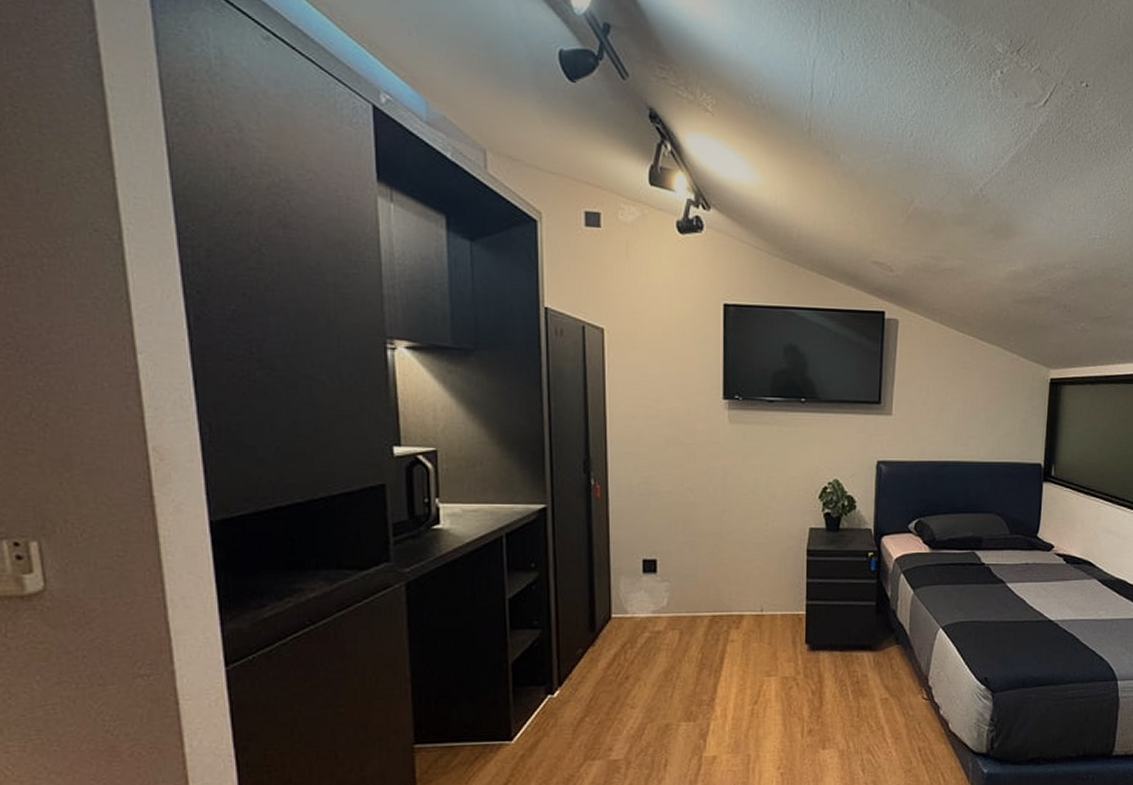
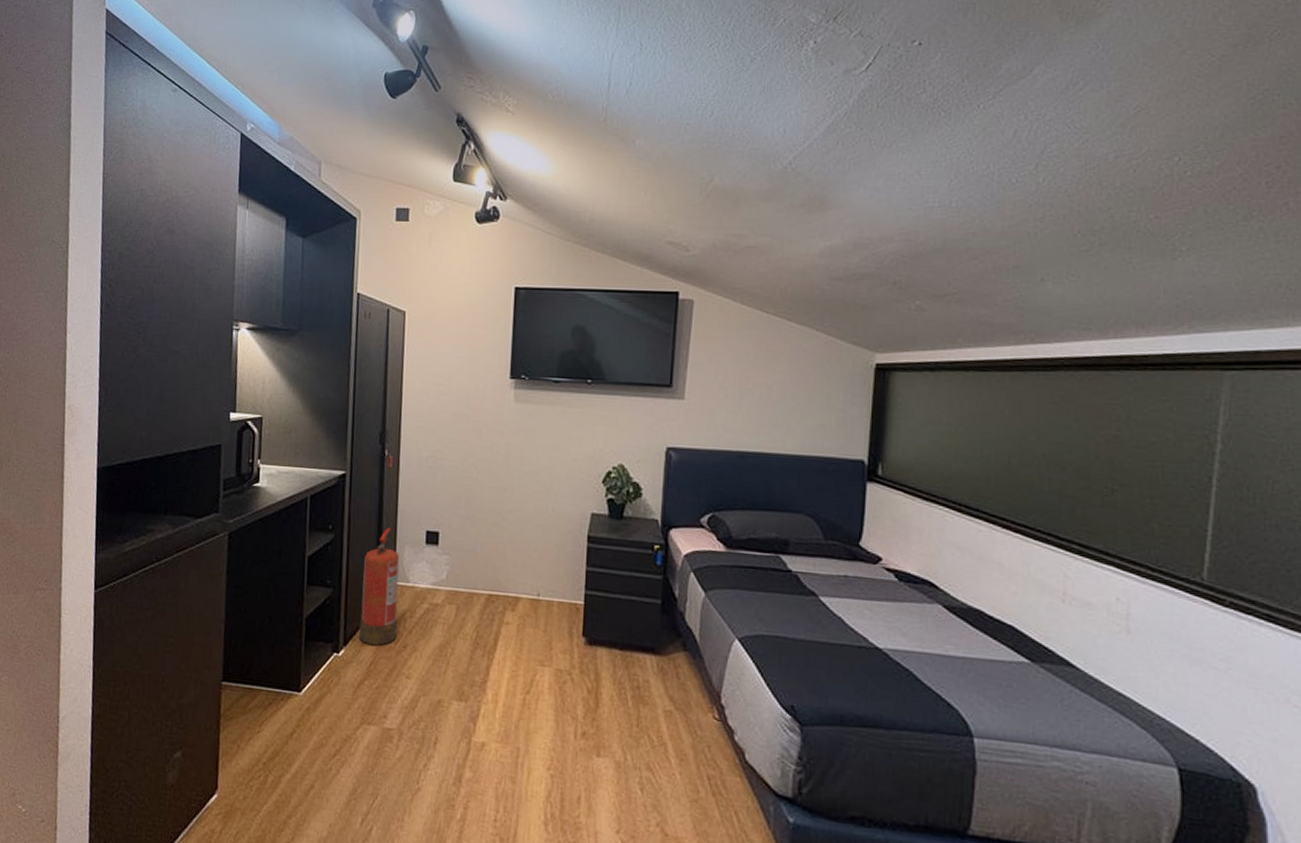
fire extinguisher: none [574,559,618,681] -> present [358,527,400,646]

